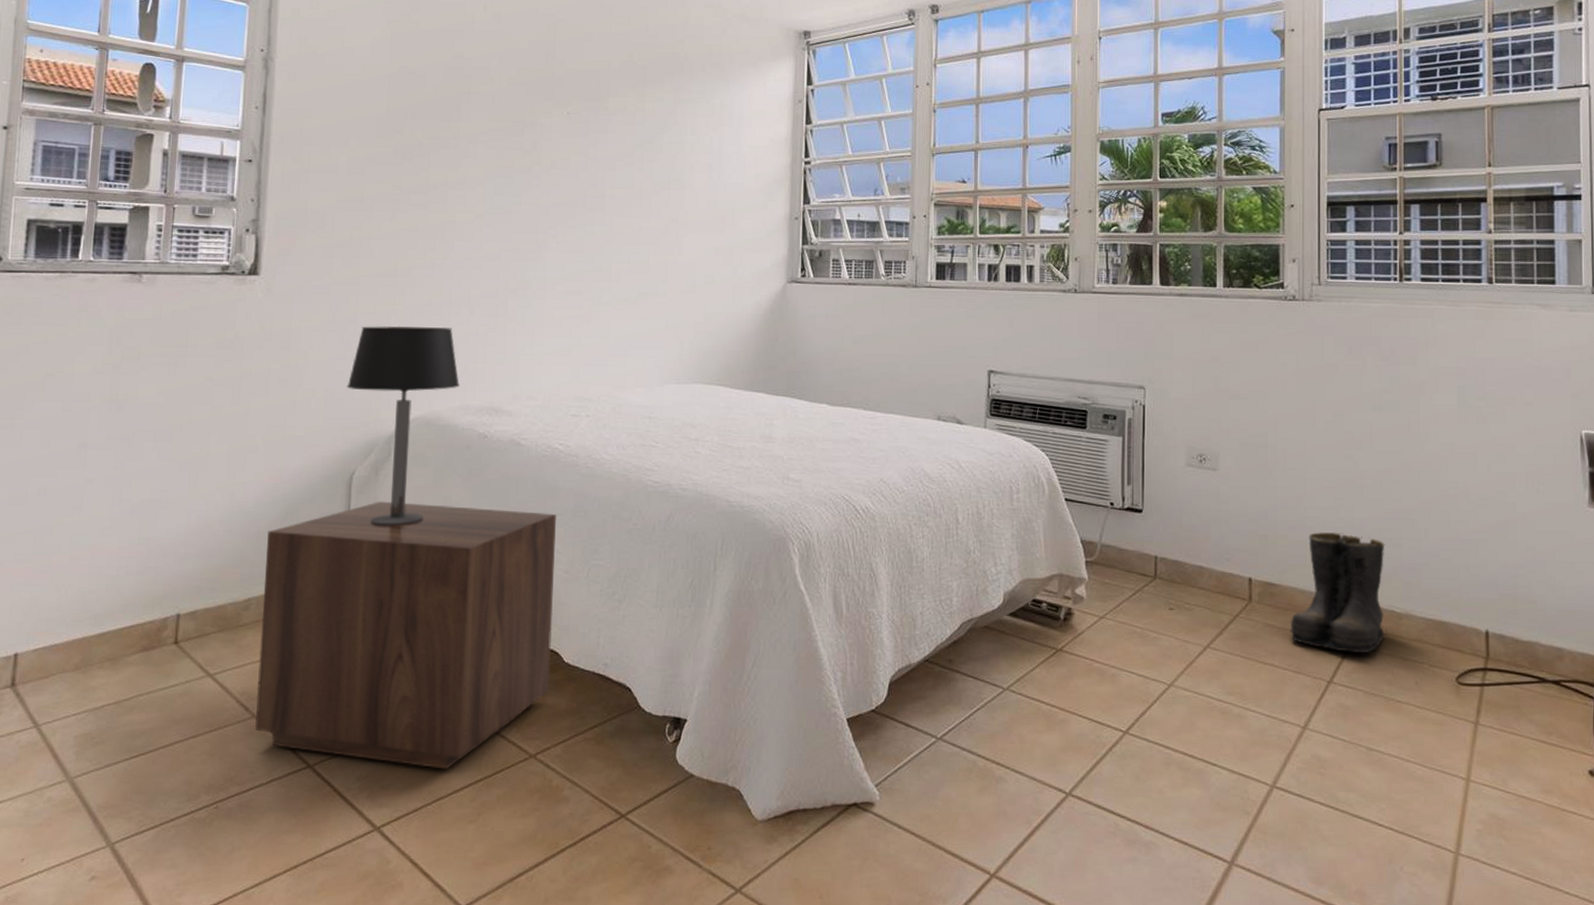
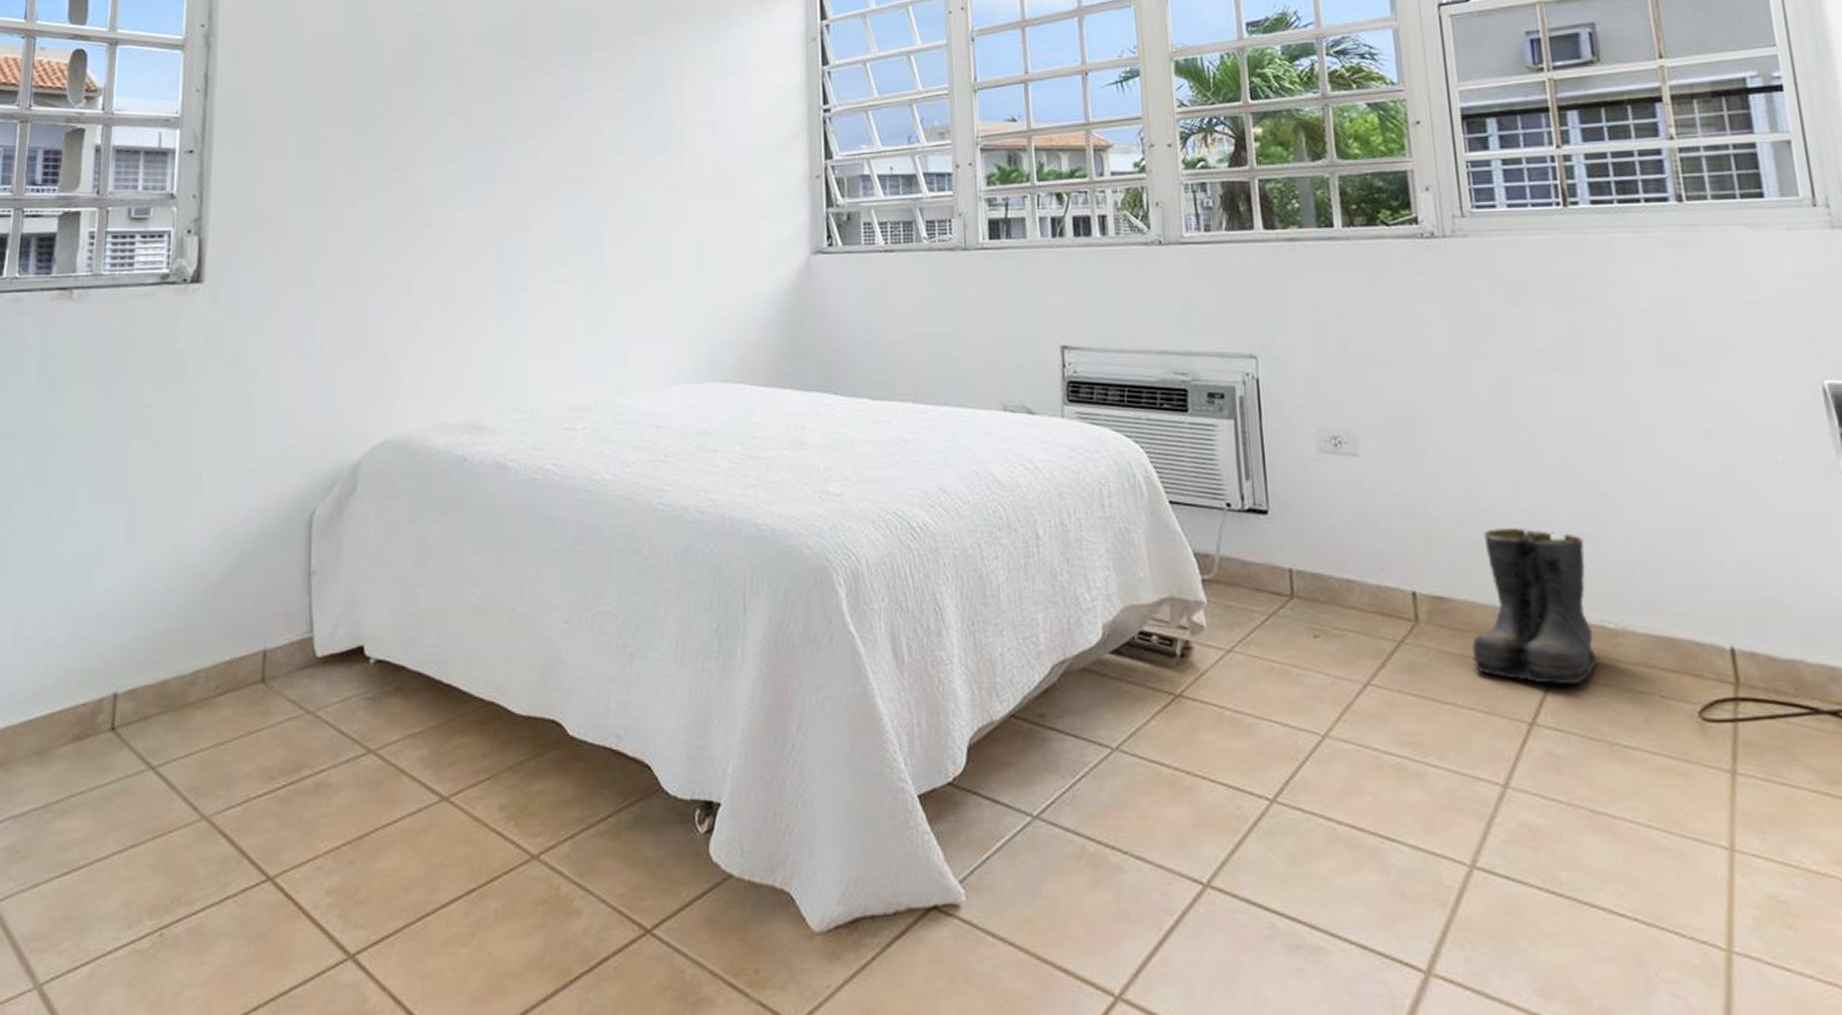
nightstand: present [254,501,556,770] -> none [204,544,553,878]
table lamp: present [347,325,459,526] -> none [304,330,433,575]

